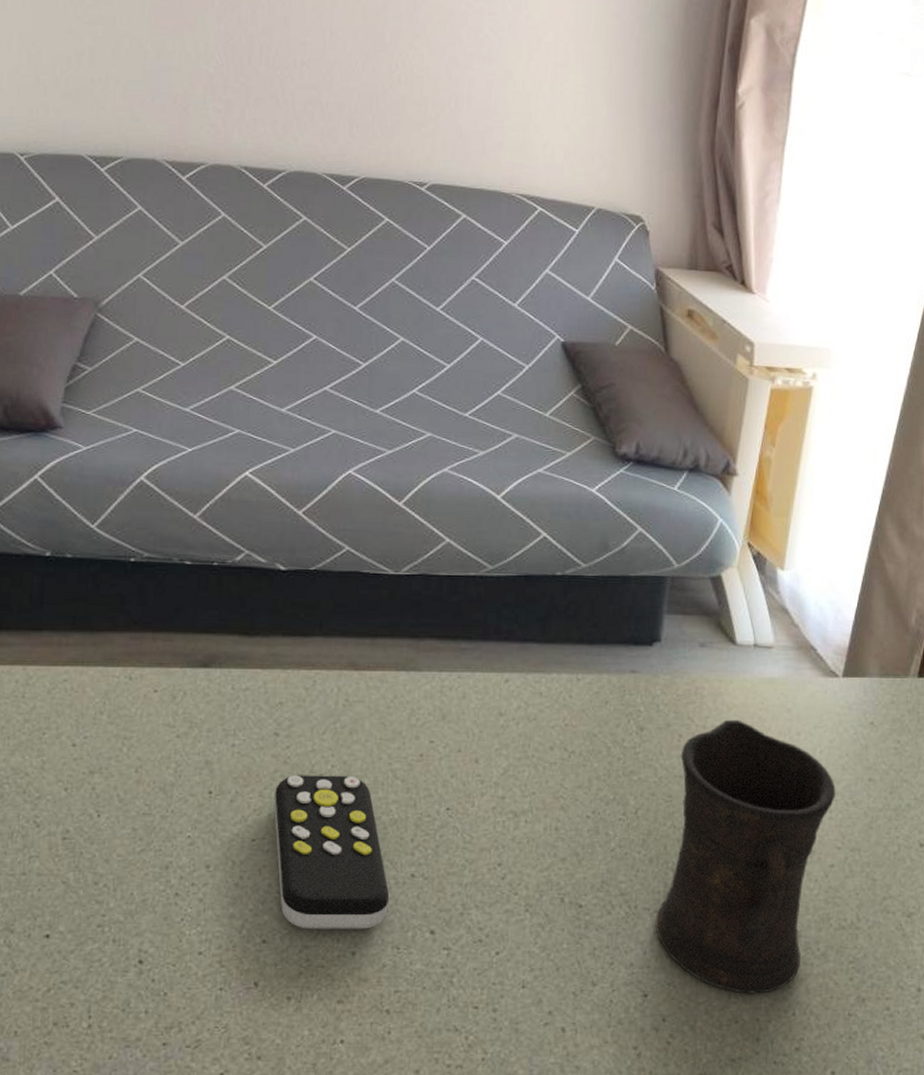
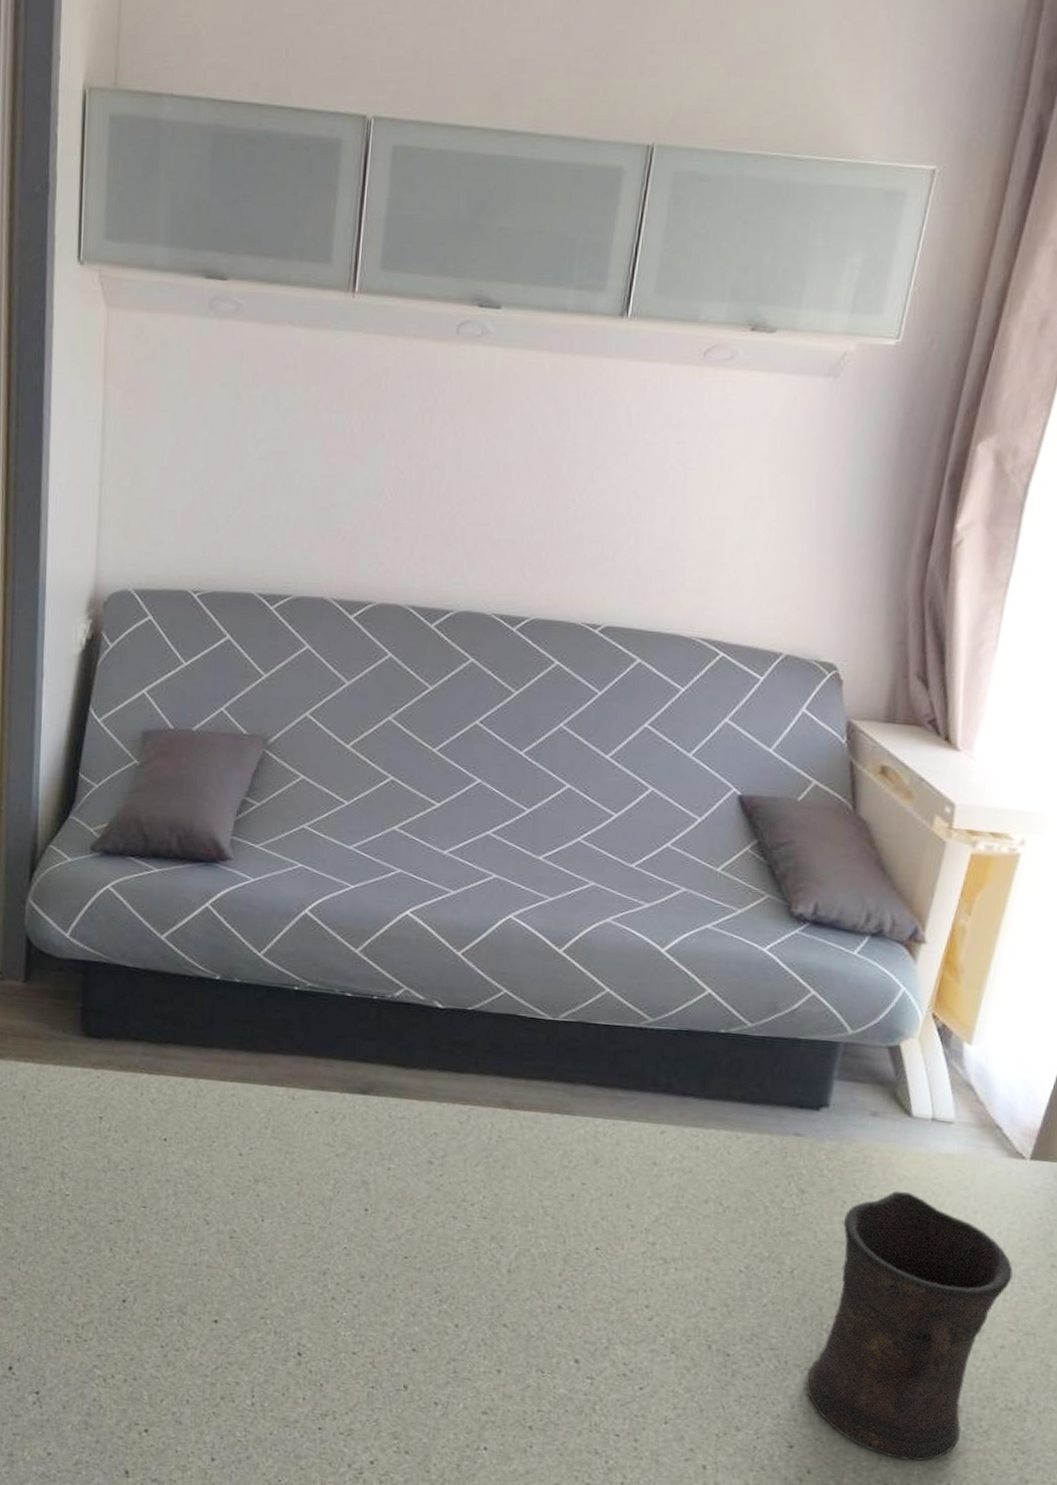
remote control: present [273,775,390,929] -> none [426,1201,536,1351]

